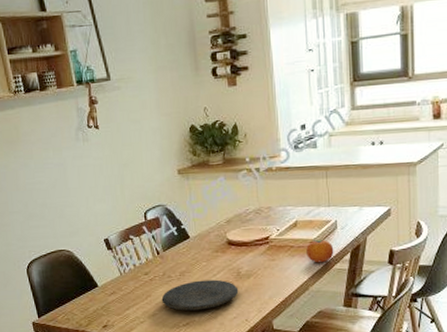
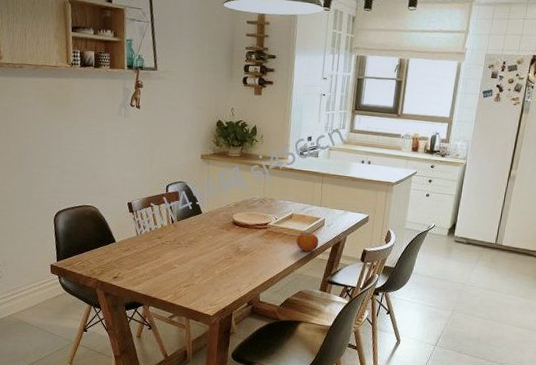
plate: present [161,279,239,311] -> none [169,250,236,276]

